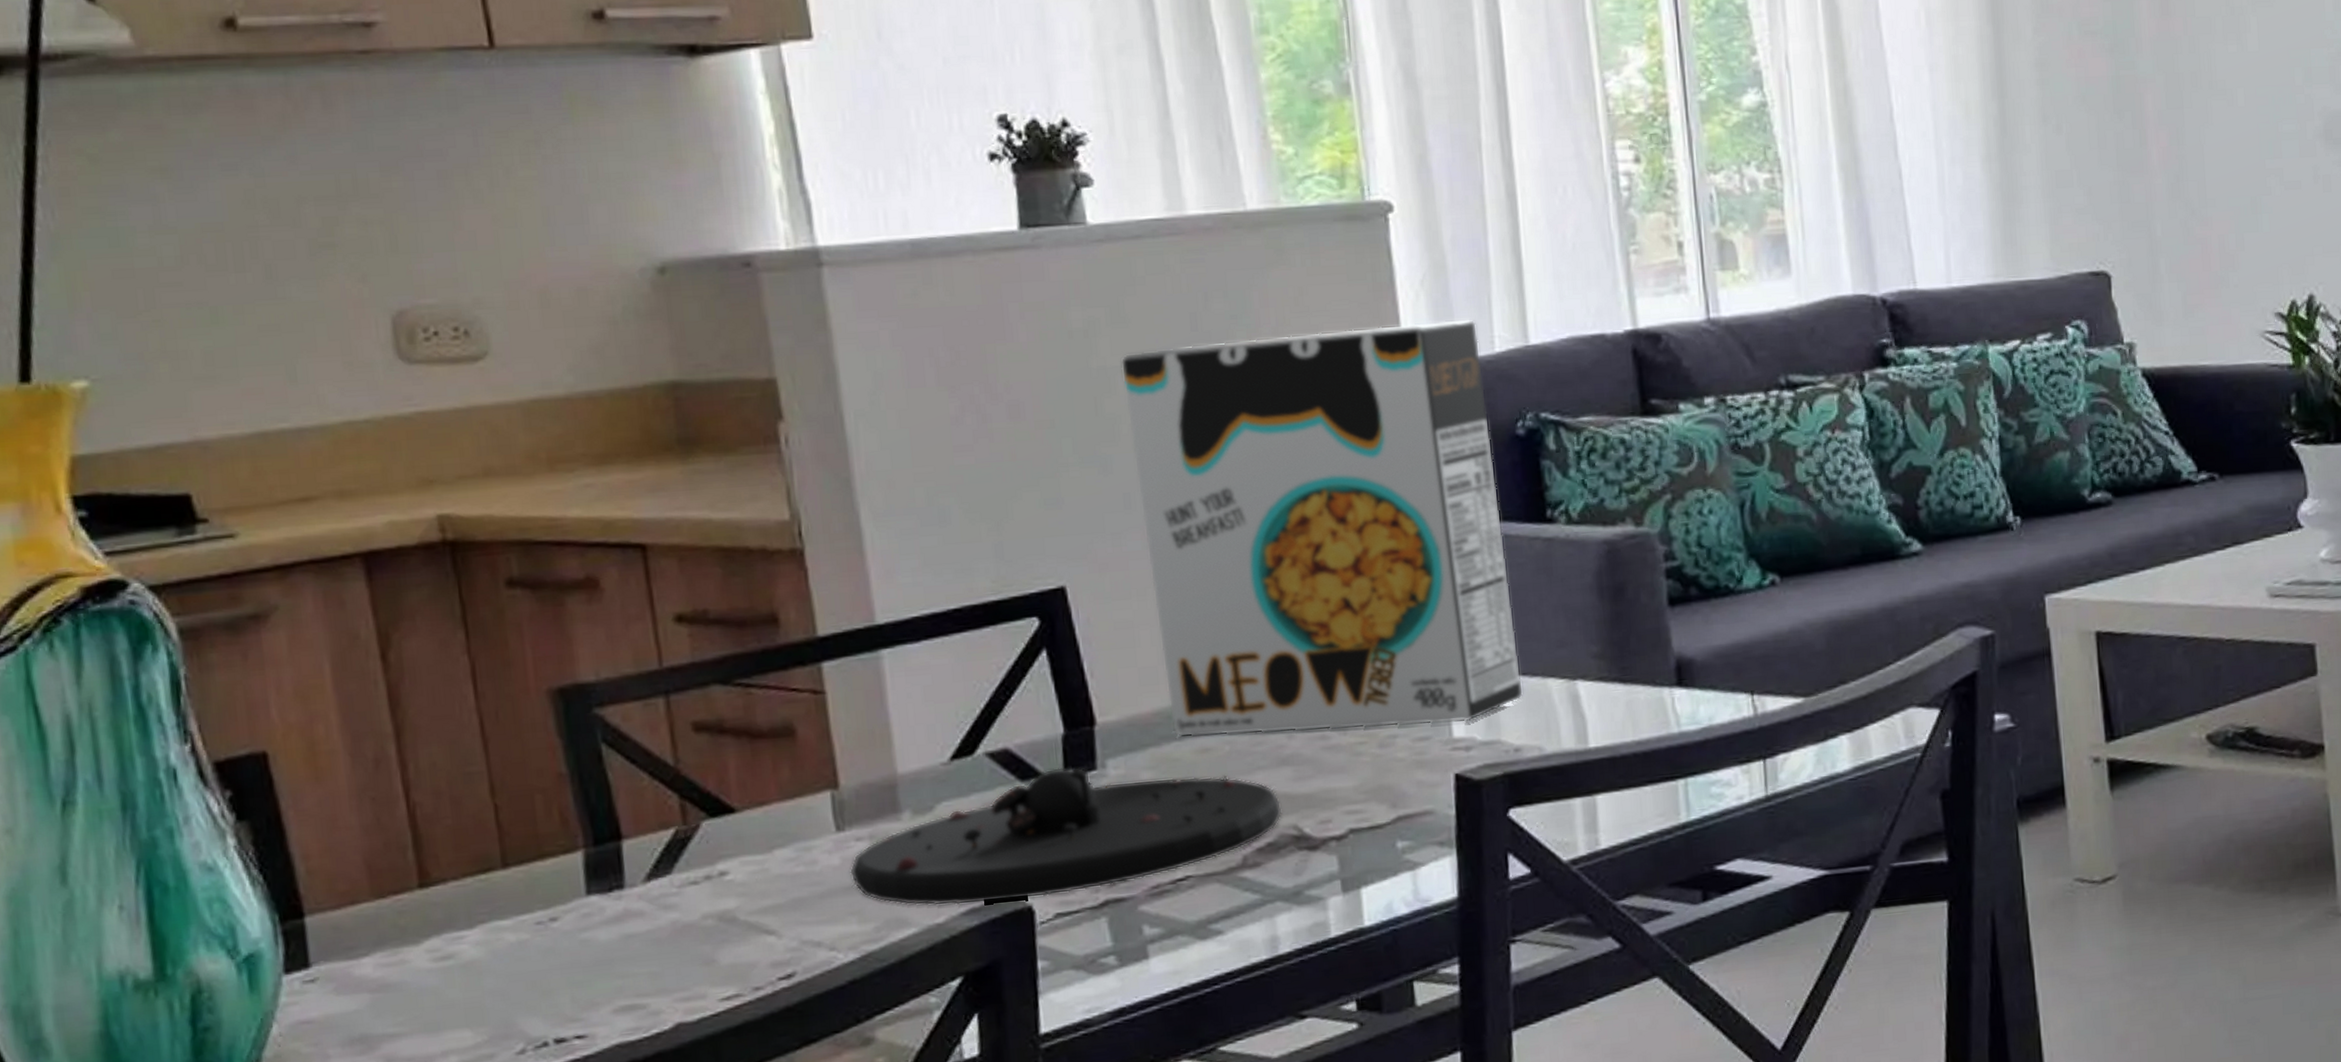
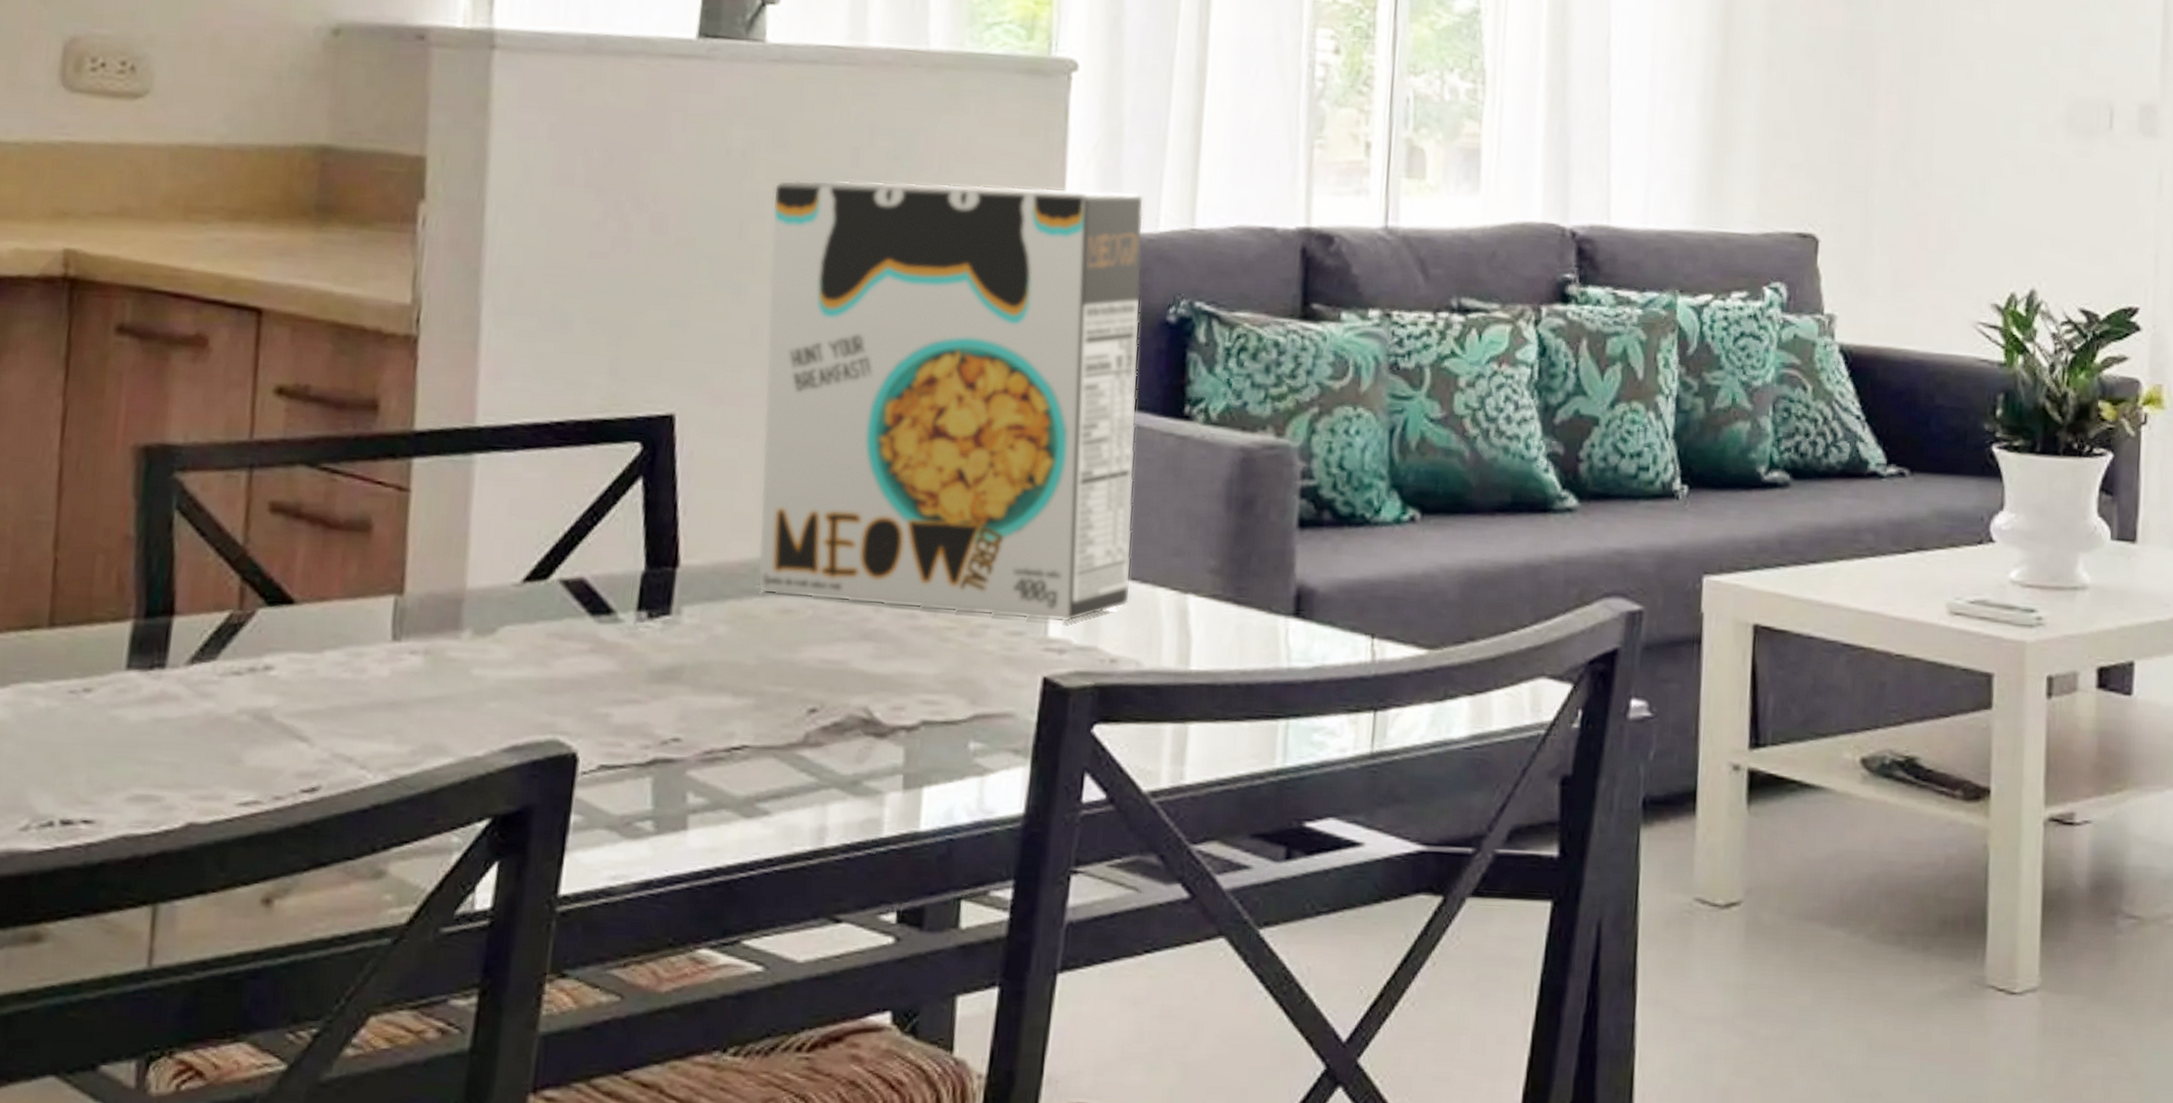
plate: present [850,767,1282,906] -> none [397,607,856,745]

